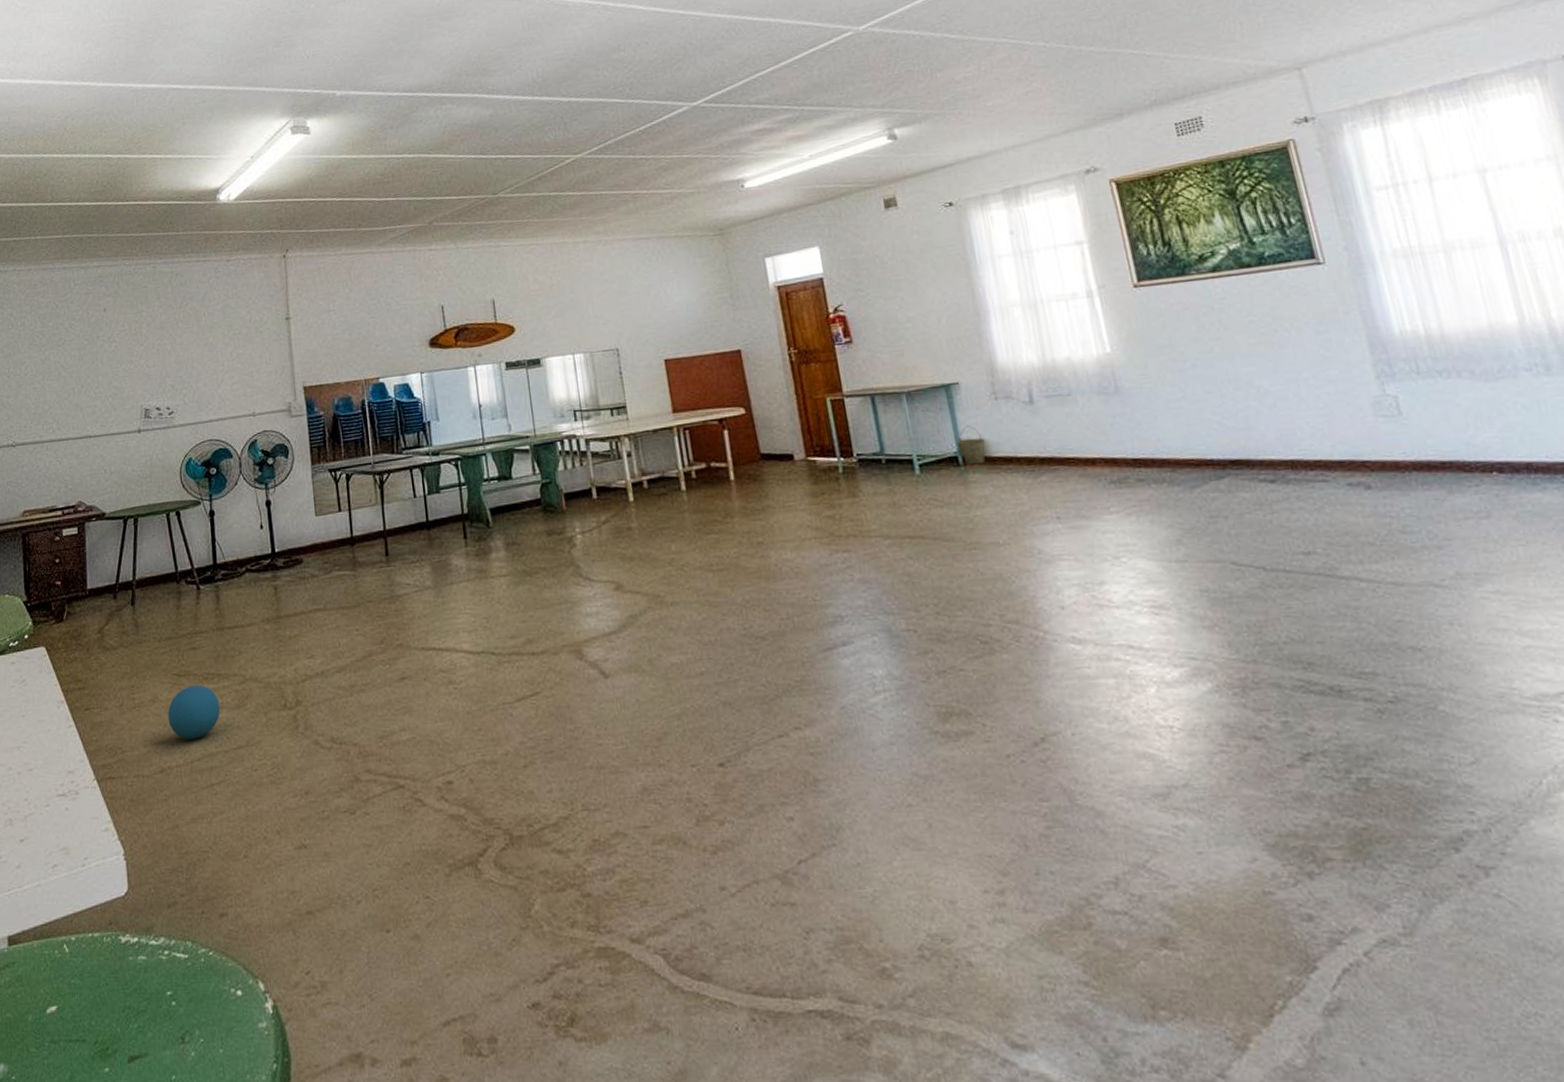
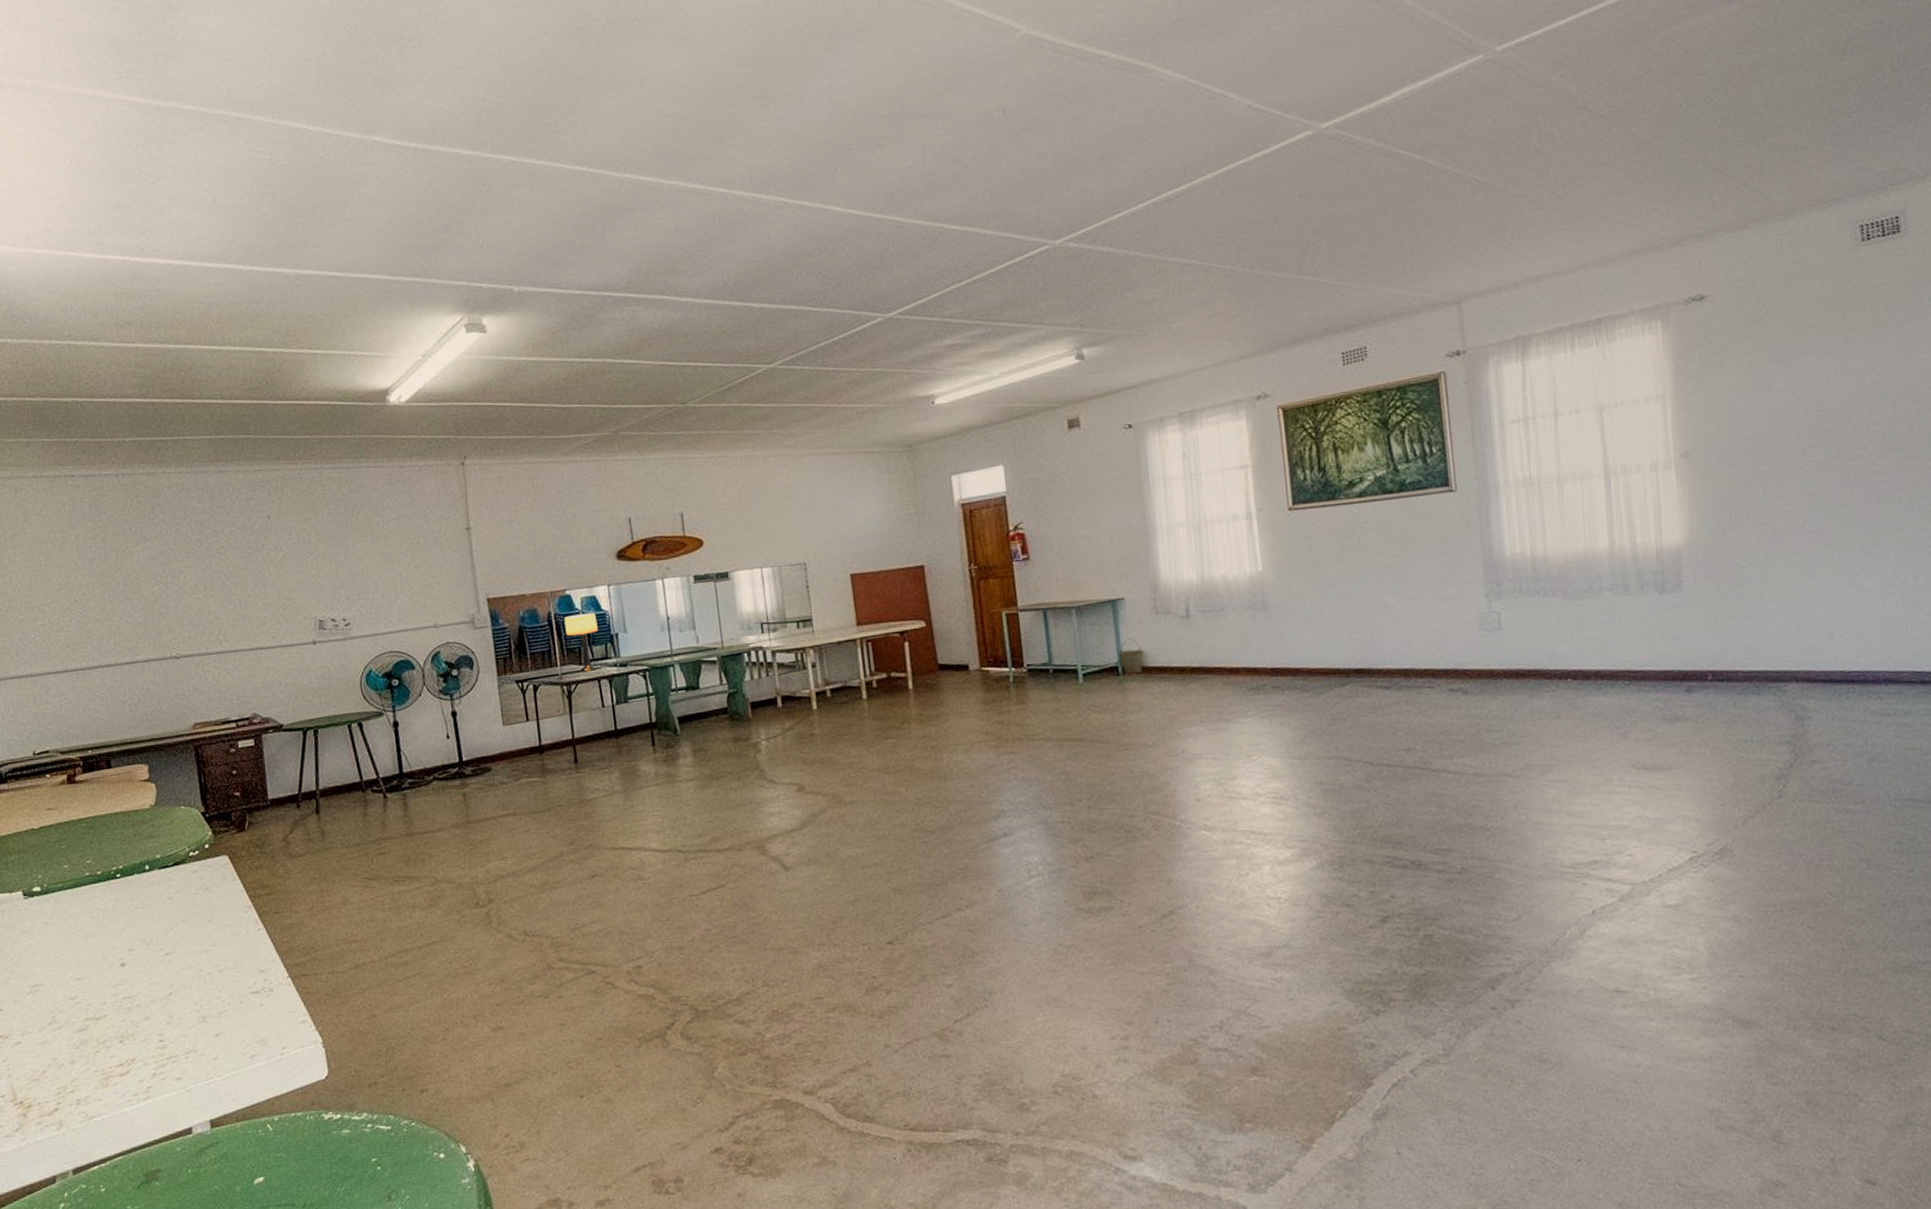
ball: present [167,684,221,739] -> none [359,887,413,938]
table lamp: none [377,400,411,462] -> present [564,612,598,673]

